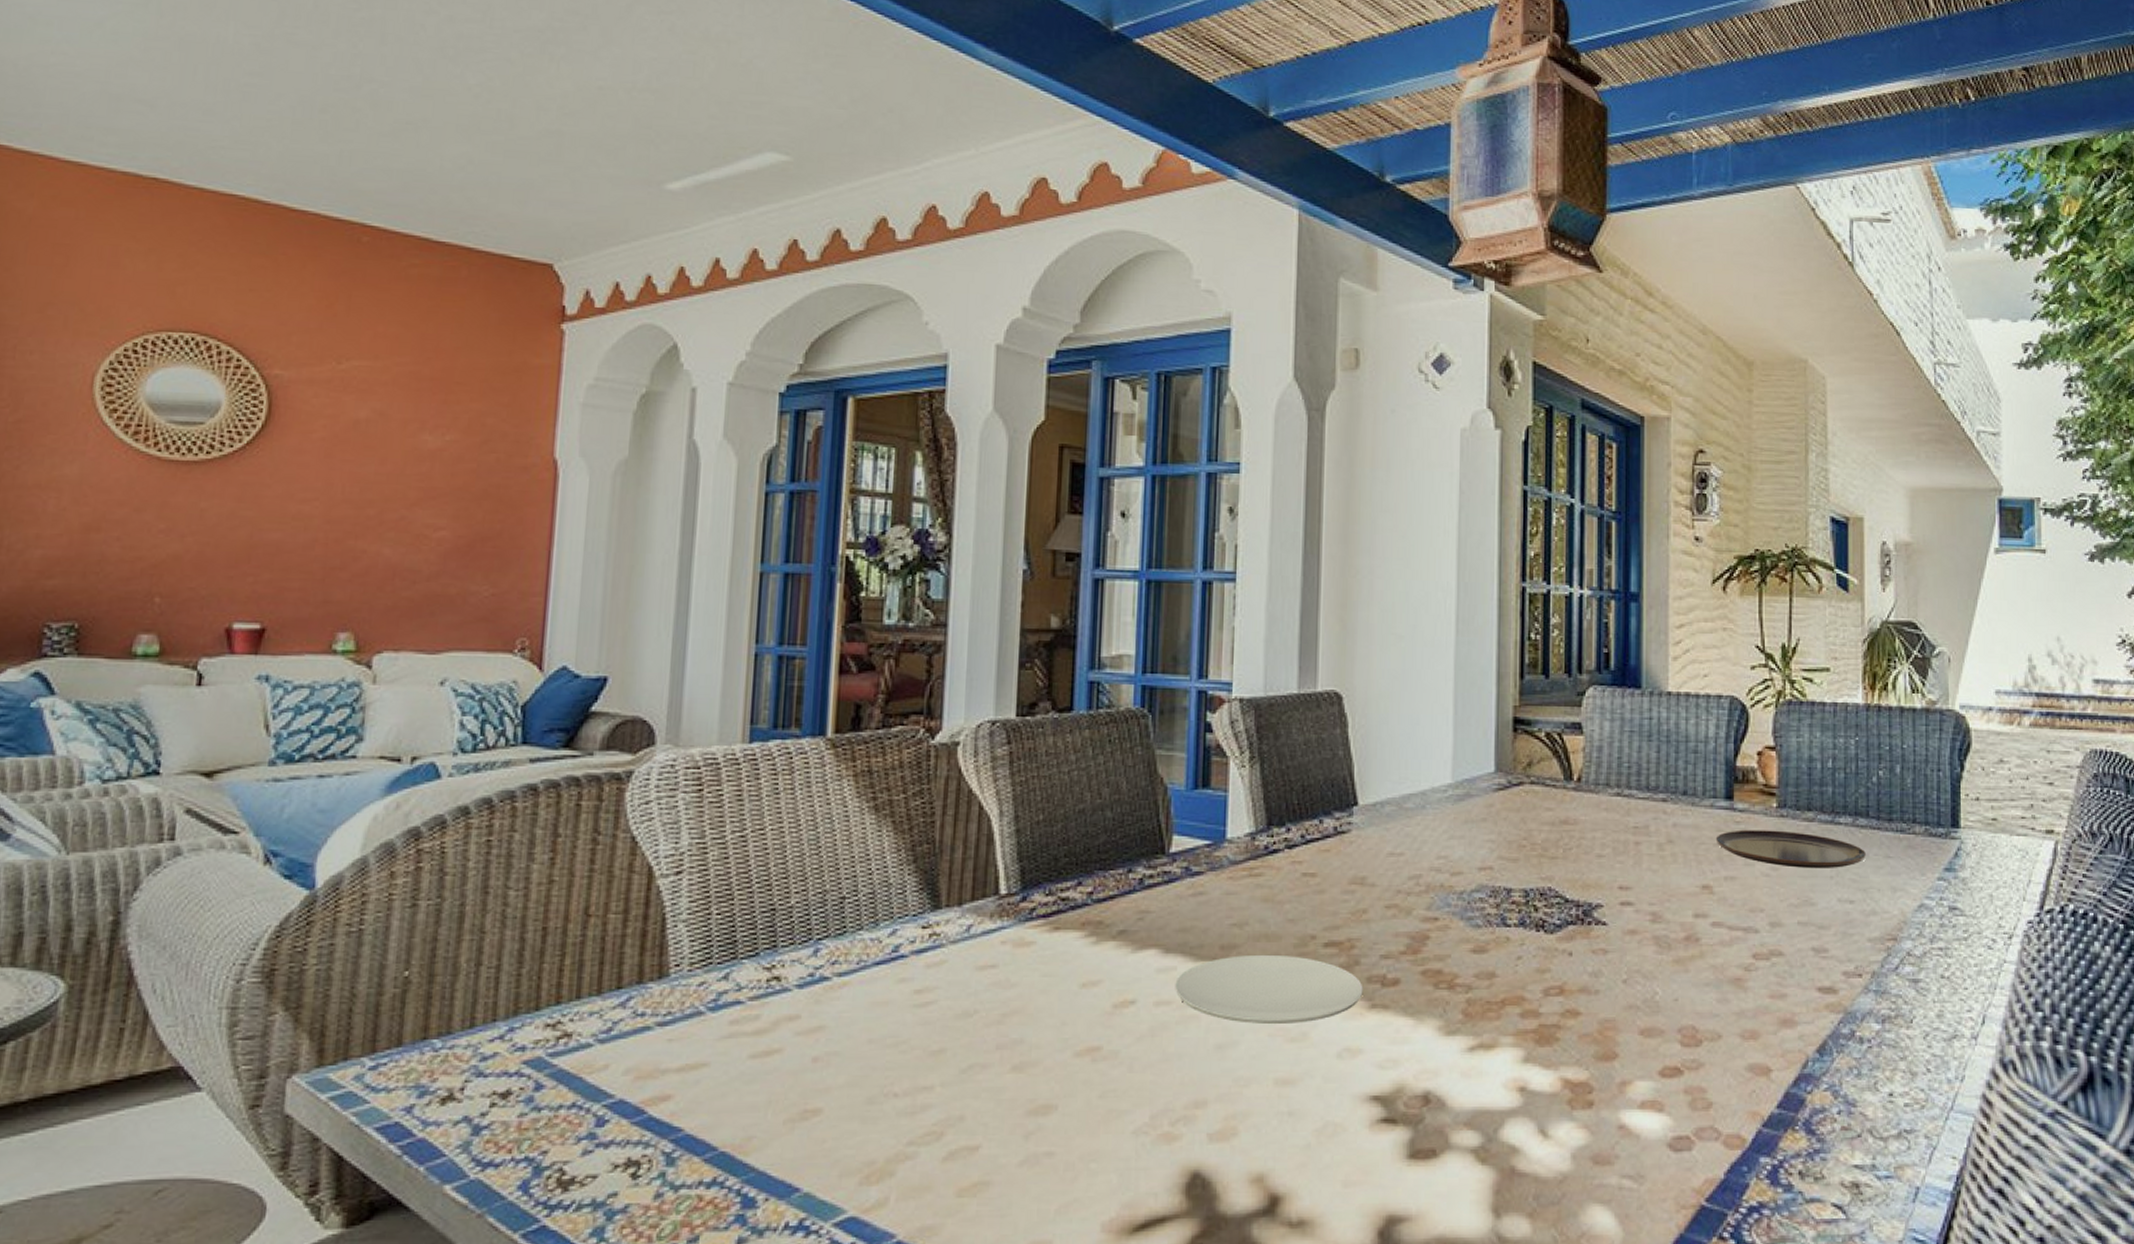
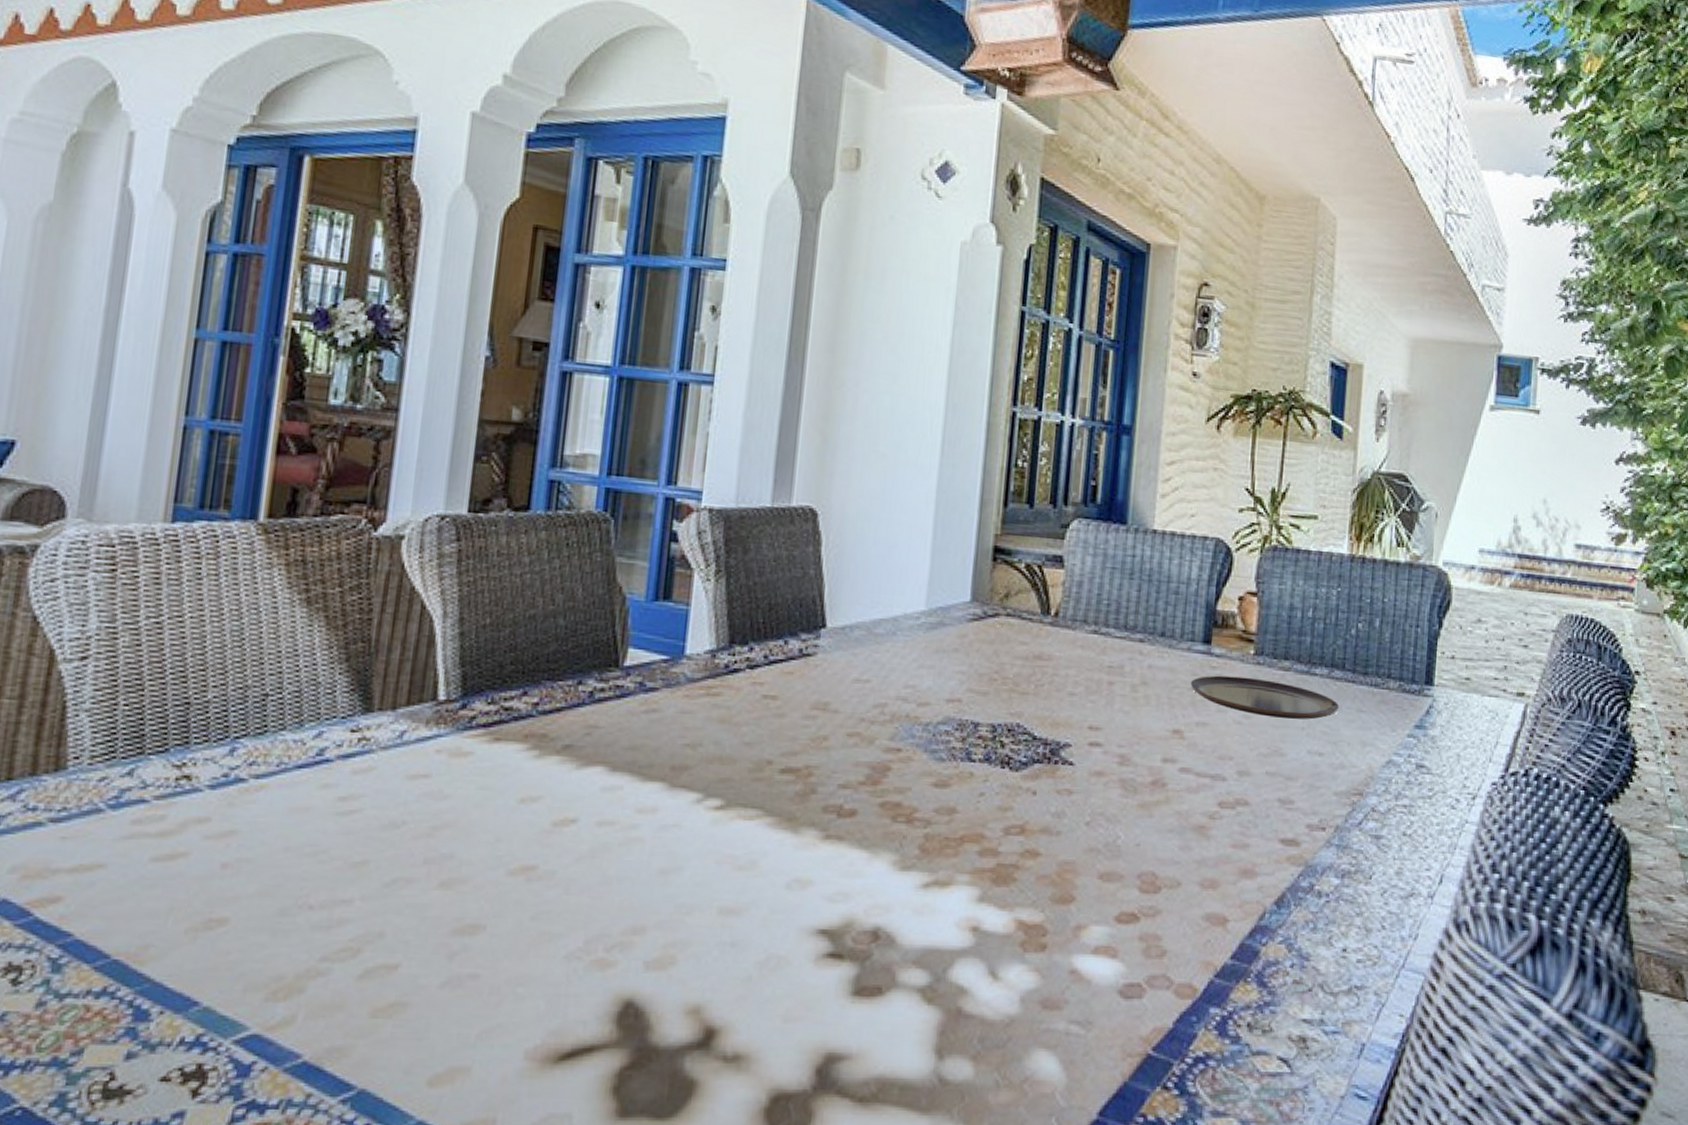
plate: present [1175,954,1363,1025] -> none [620,777,819,852]

